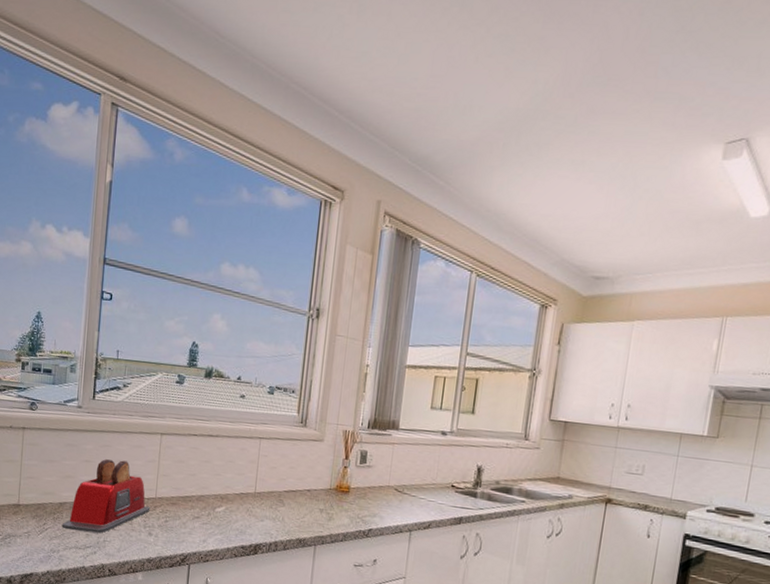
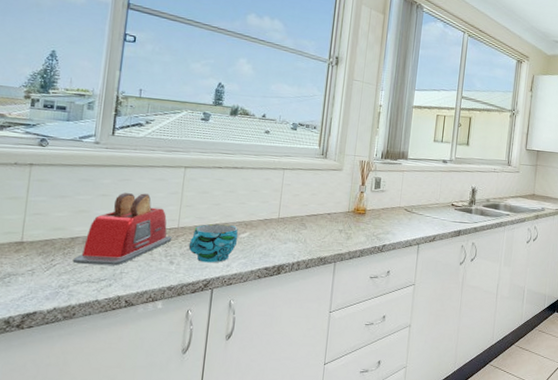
cup: none [166,495,214,537] -> present [188,223,238,263]

